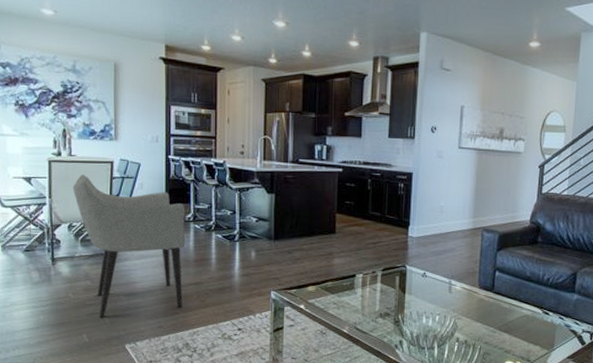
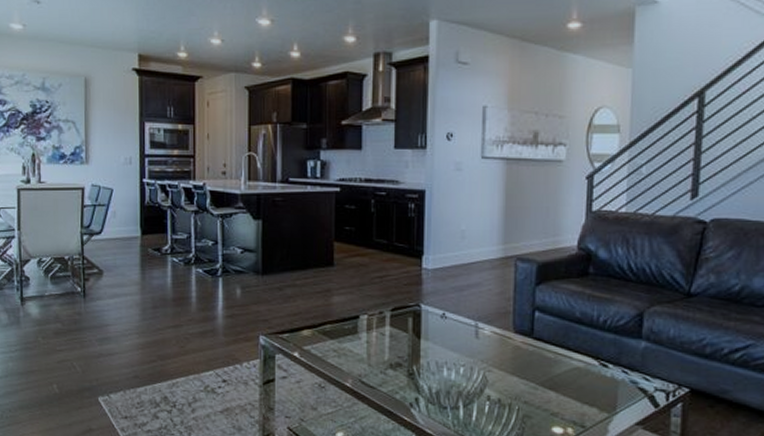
armchair: present [72,174,186,319] -> none [42,203,163,367]

